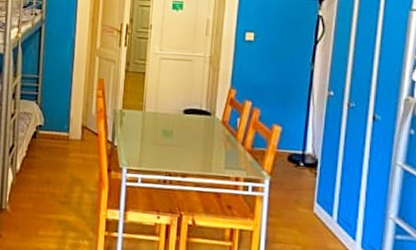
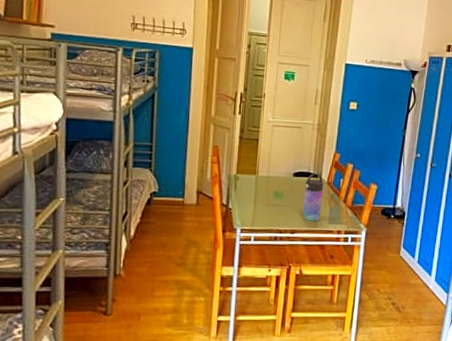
water bottle: none [193,110,218,165] -> present [301,172,324,222]

